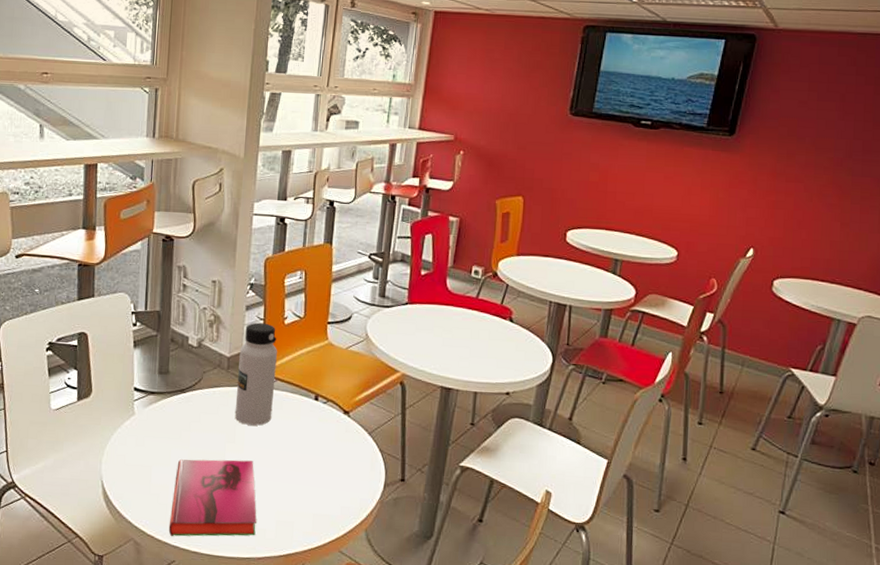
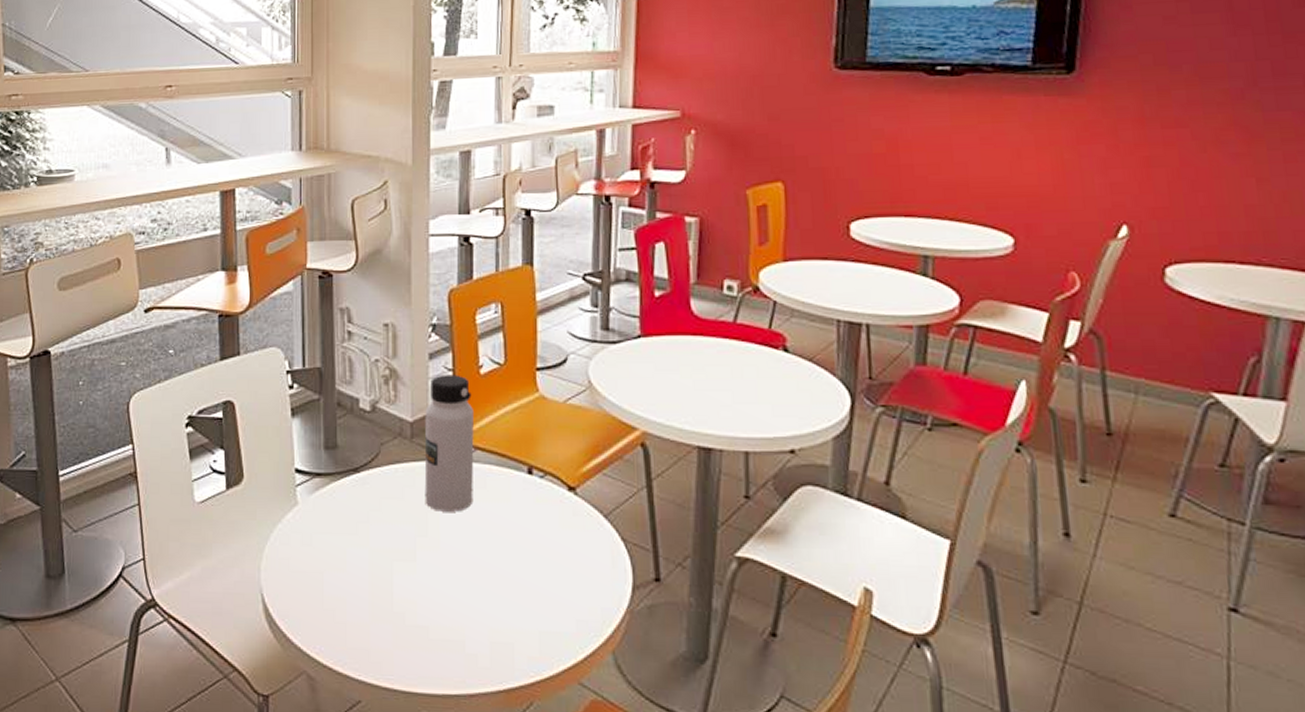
hardback book: present [168,459,257,537] -> none [350,559,464,668]

